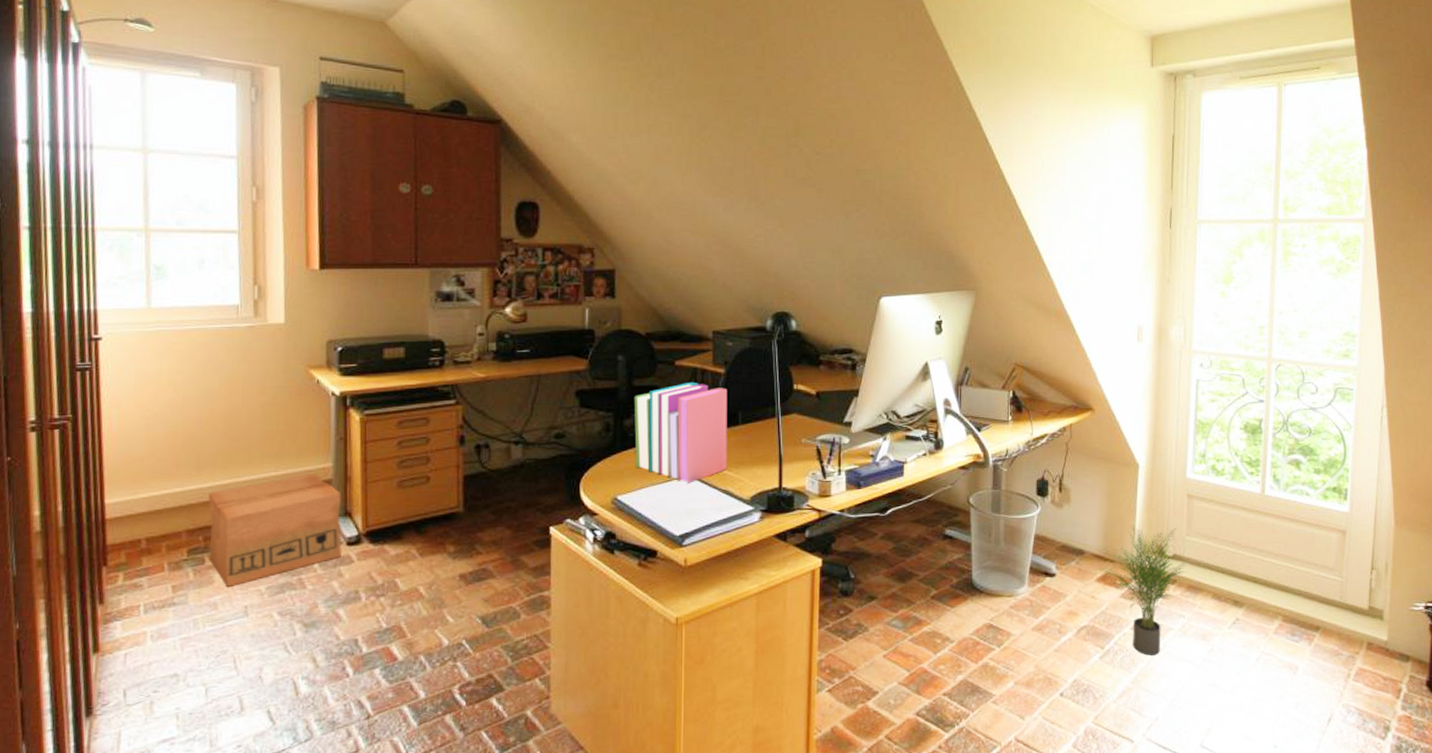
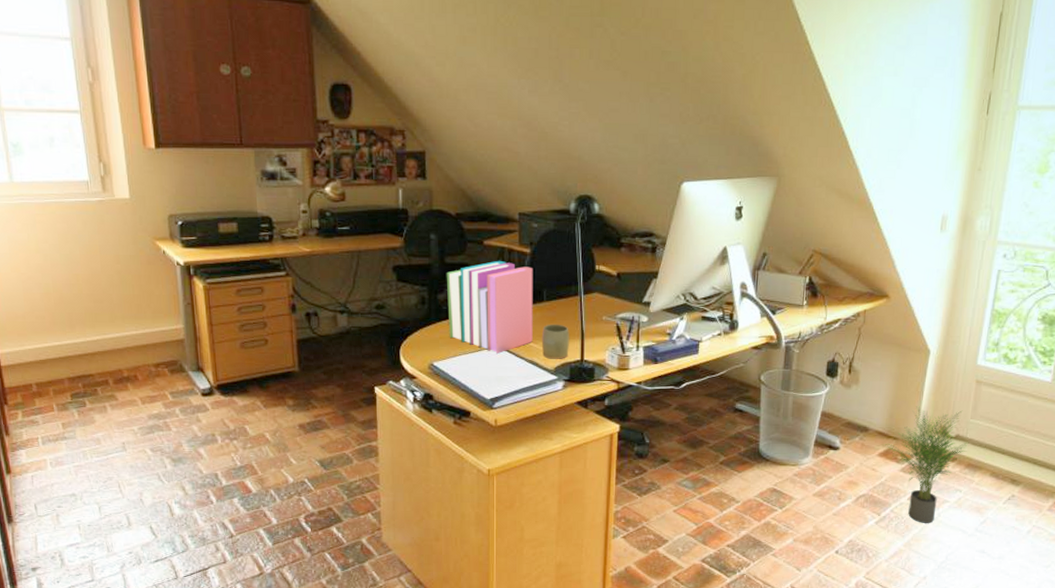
cardboard box: present [209,473,342,587] -> none [82,333,198,426]
mug: none [736,448,767,488] -> present [541,324,570,359]

